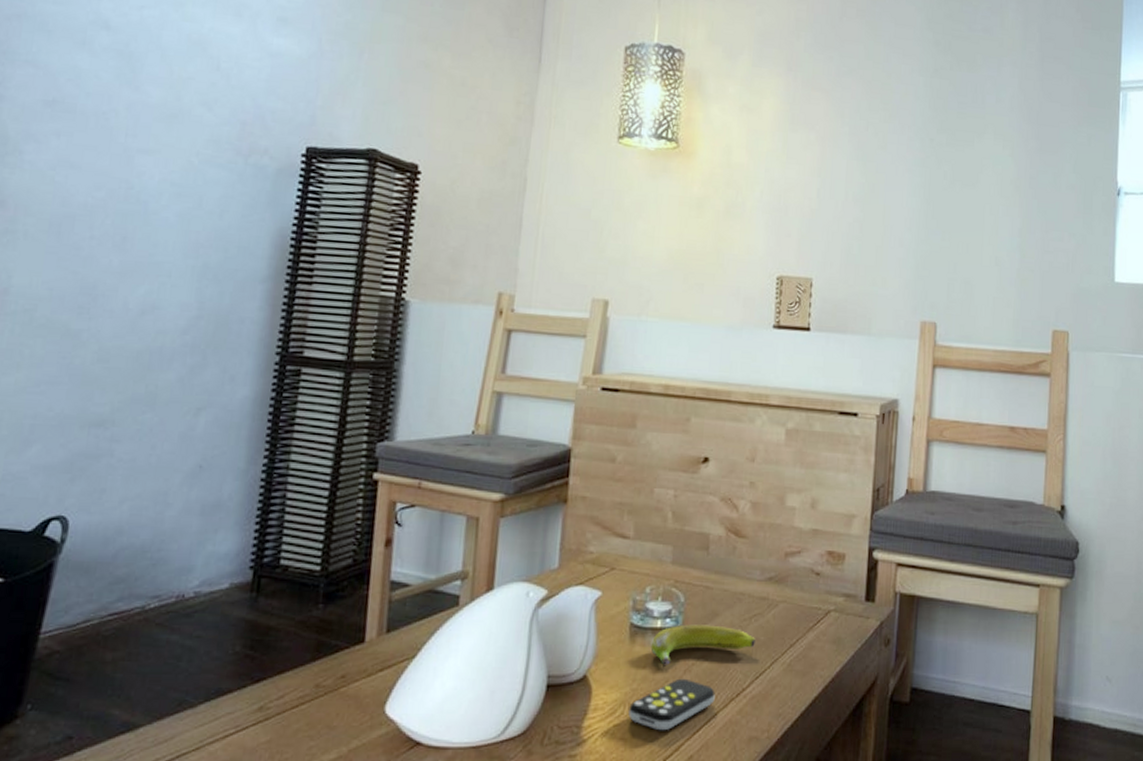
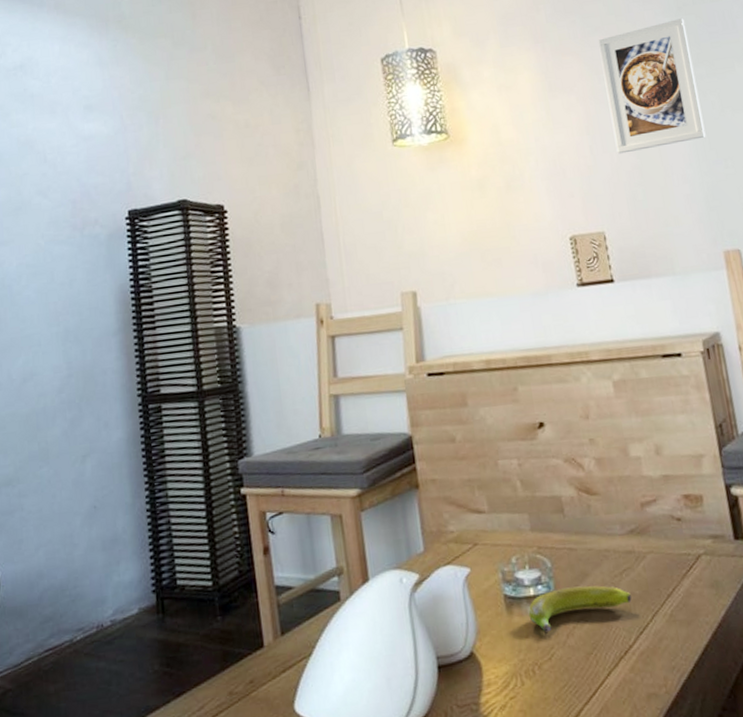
remote control: present [628,678,715,731] -> none [521,642,604,699]
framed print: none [843,80,938,206] -> present [598,18,706,154]

